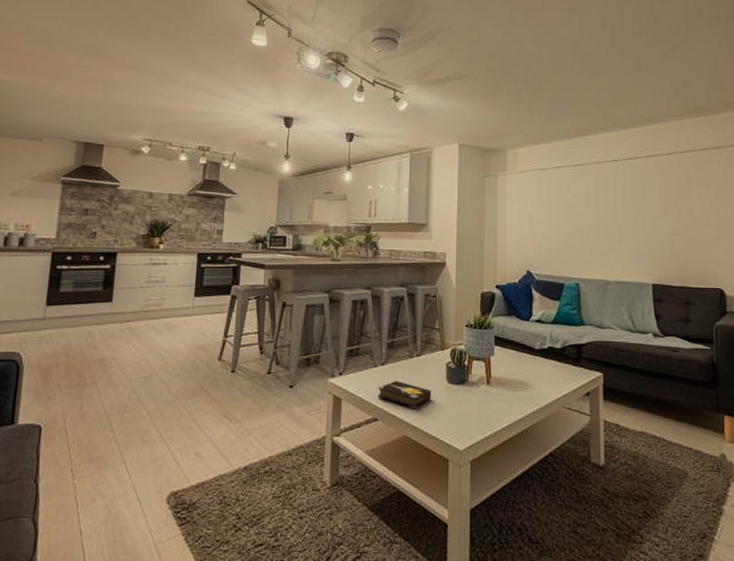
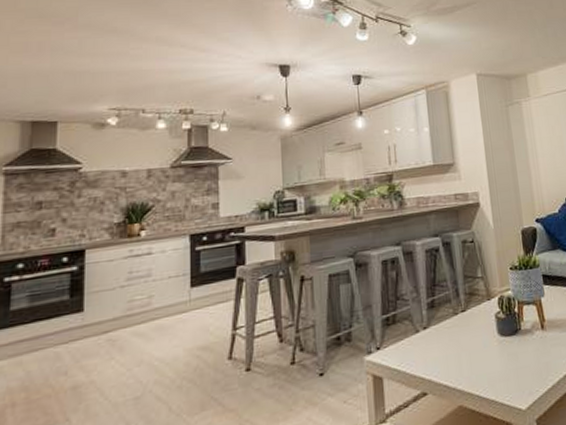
hardback book: present [377,380,432,409] -> none [423,343,484,374]

